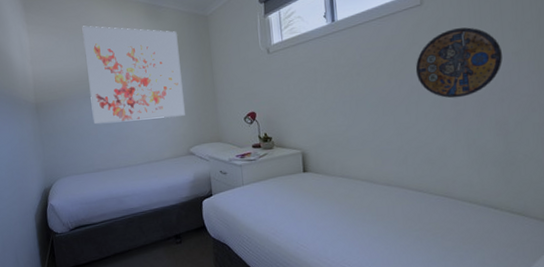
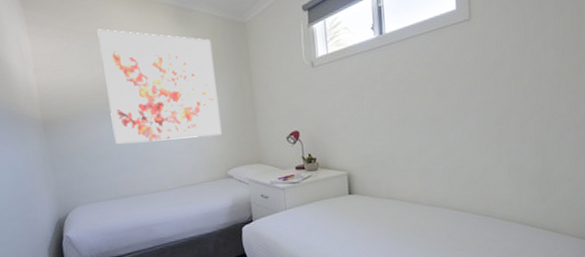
manhole cover: present [415,27,502,99] -> none [462,45,544,118]

